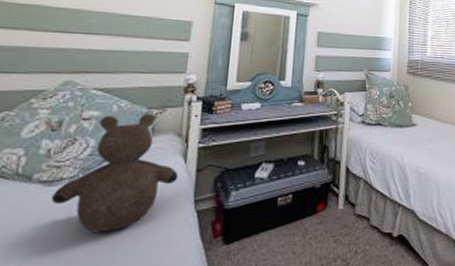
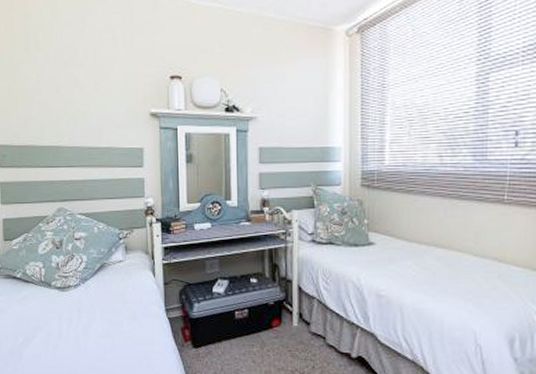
teddy bear: present [51,113,179,234] -> none [66,234,151,330]

